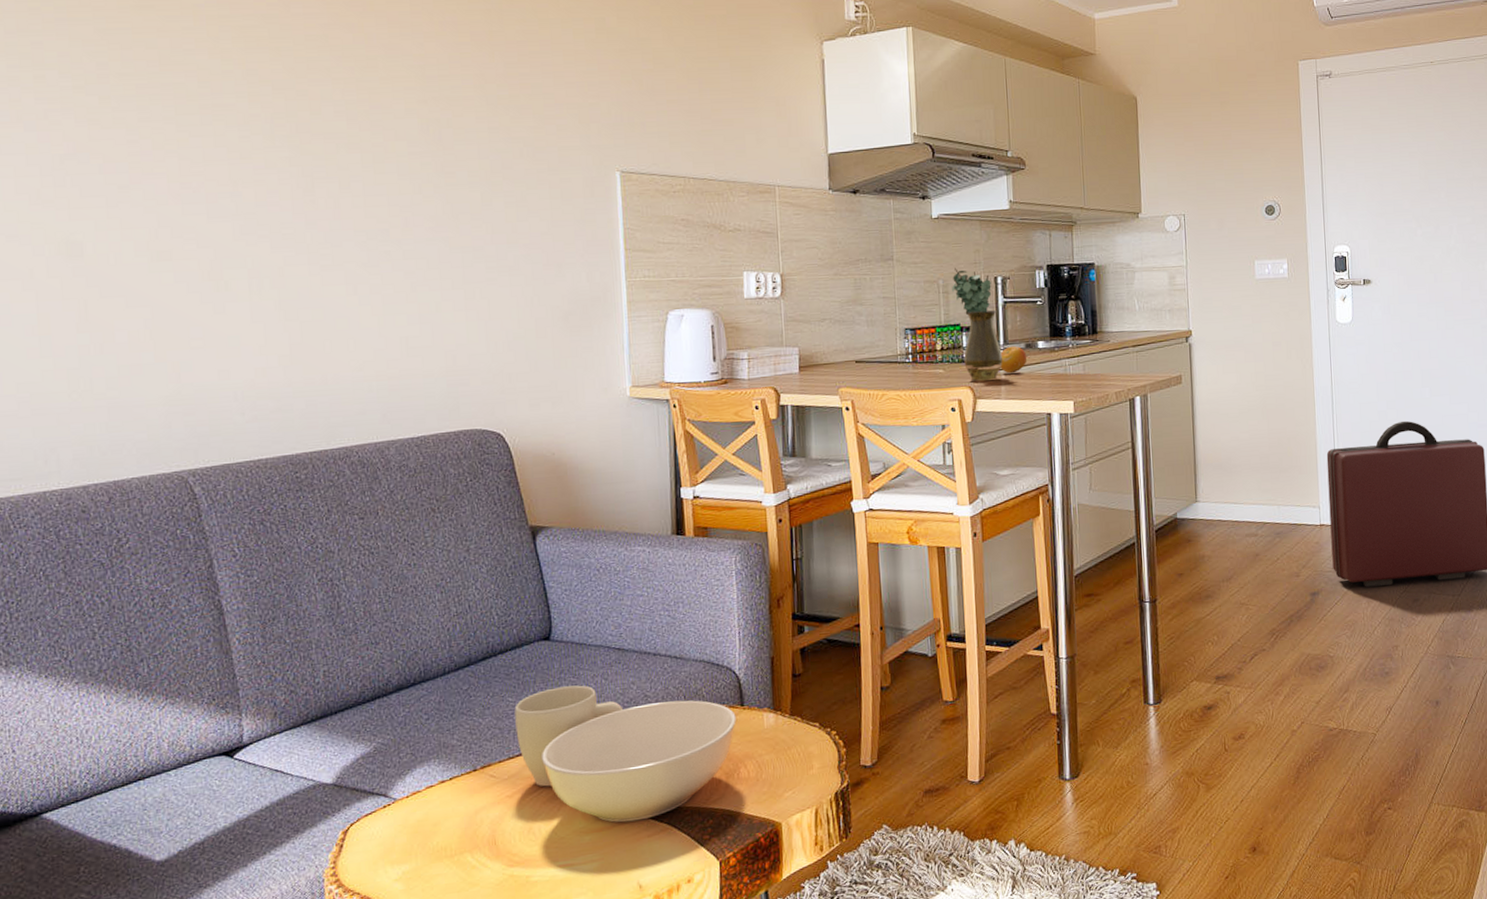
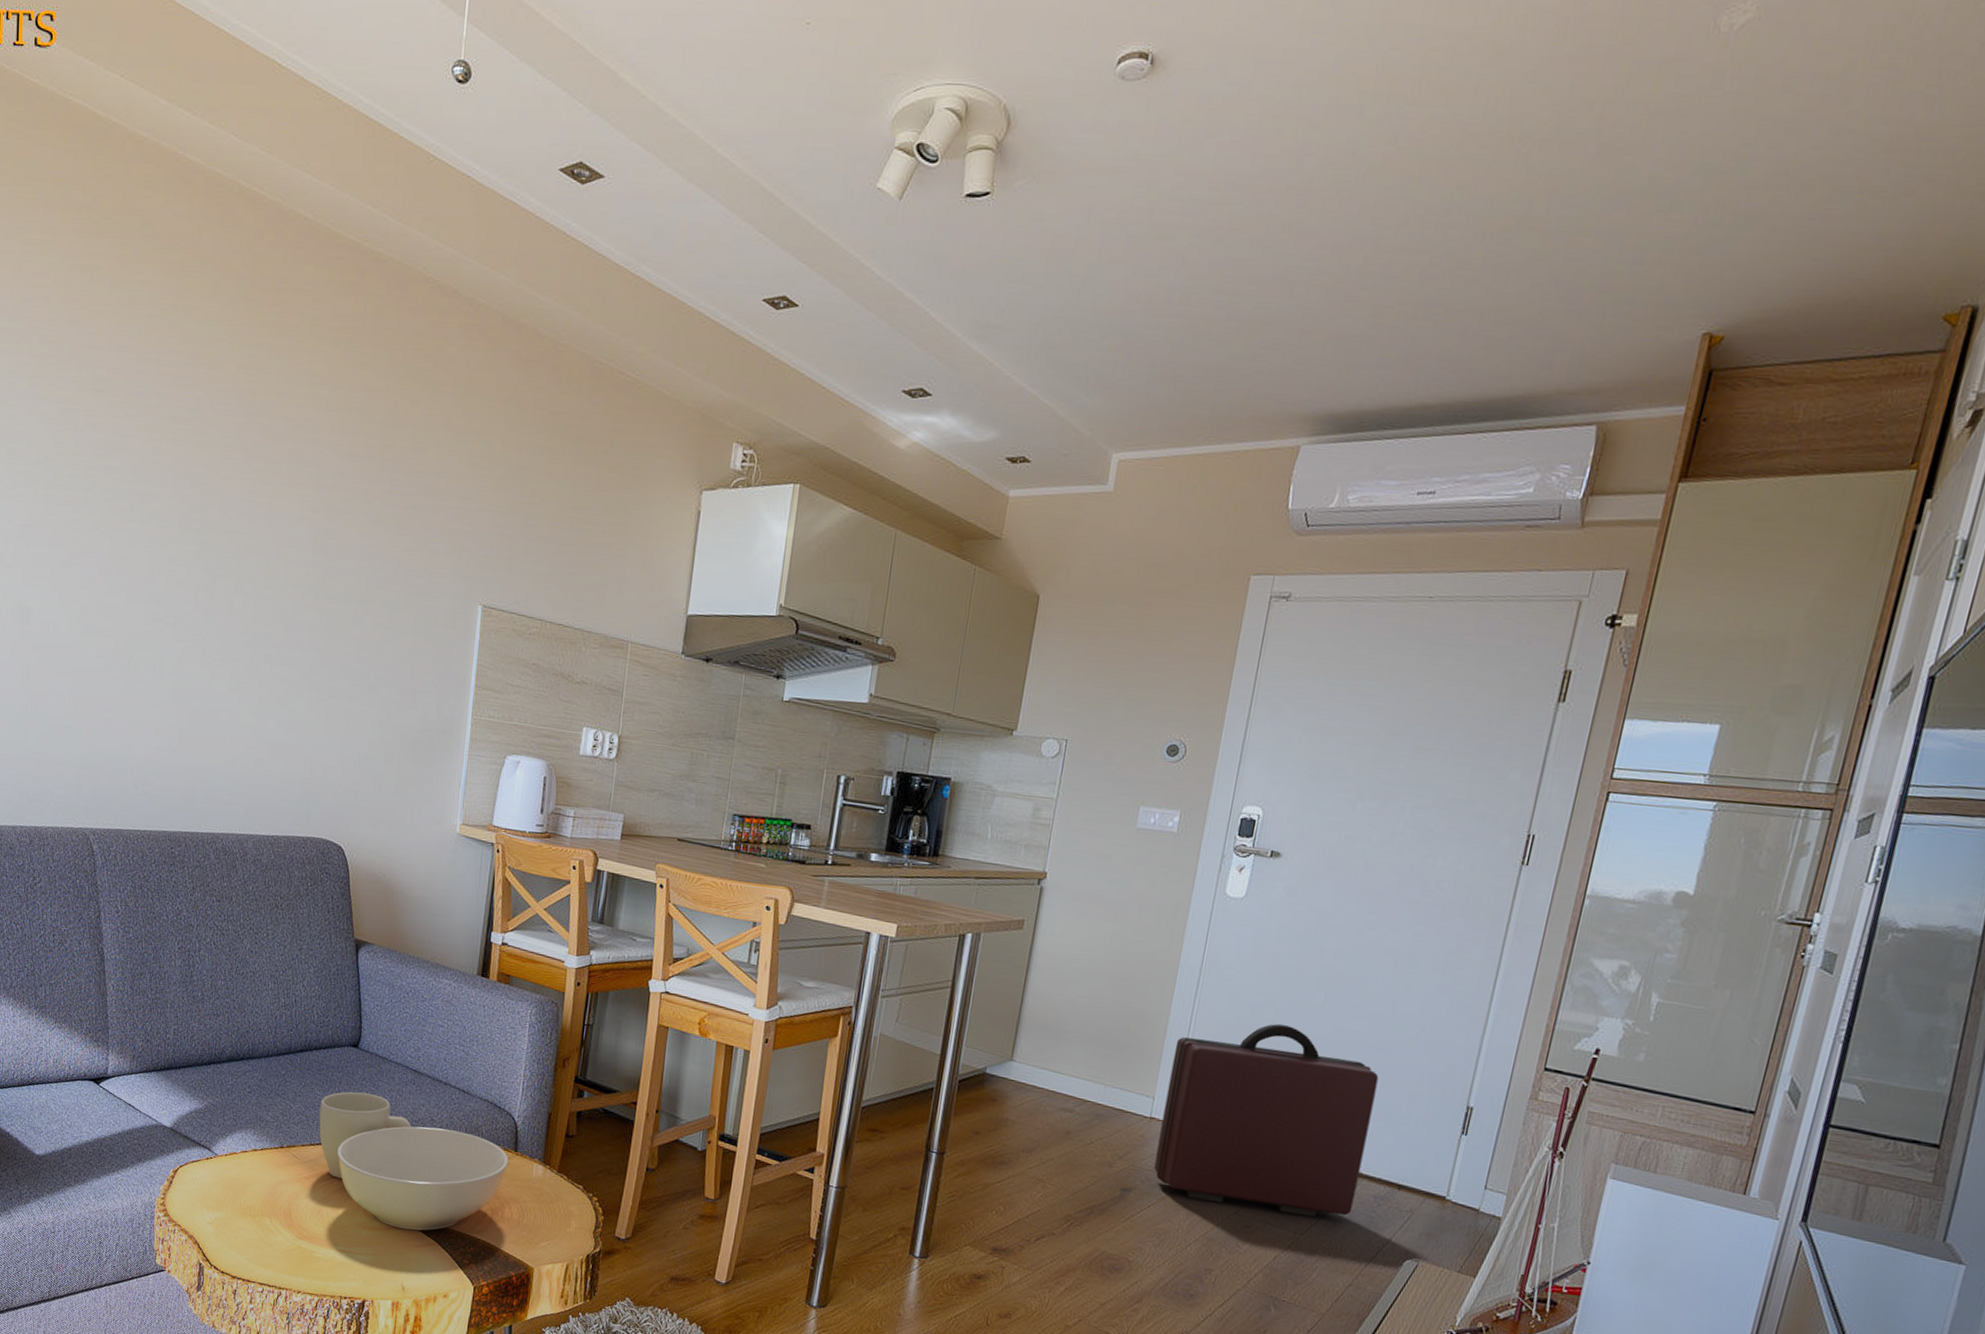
vase: present [952,267,1003,381] -> none [788,758,833,886]
fruit: present [1000,345,1027,374] -> none [825,853,857,883]

